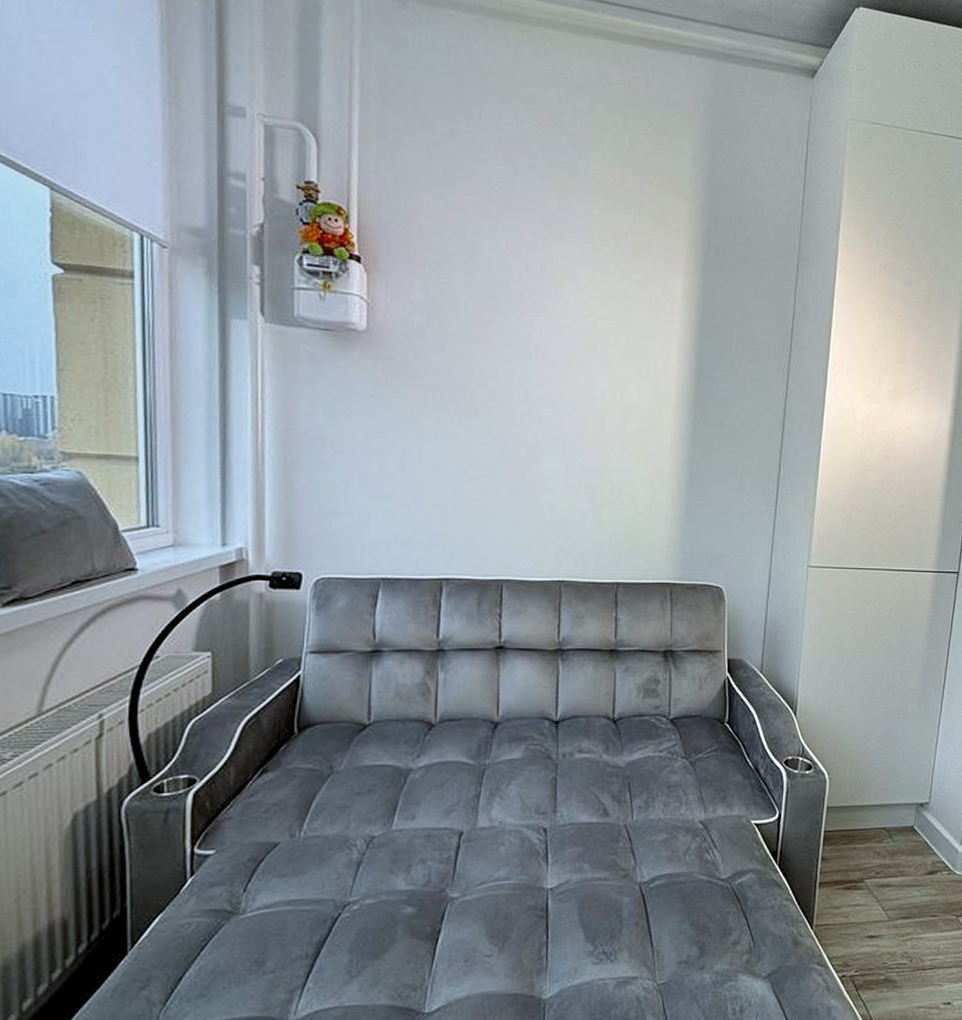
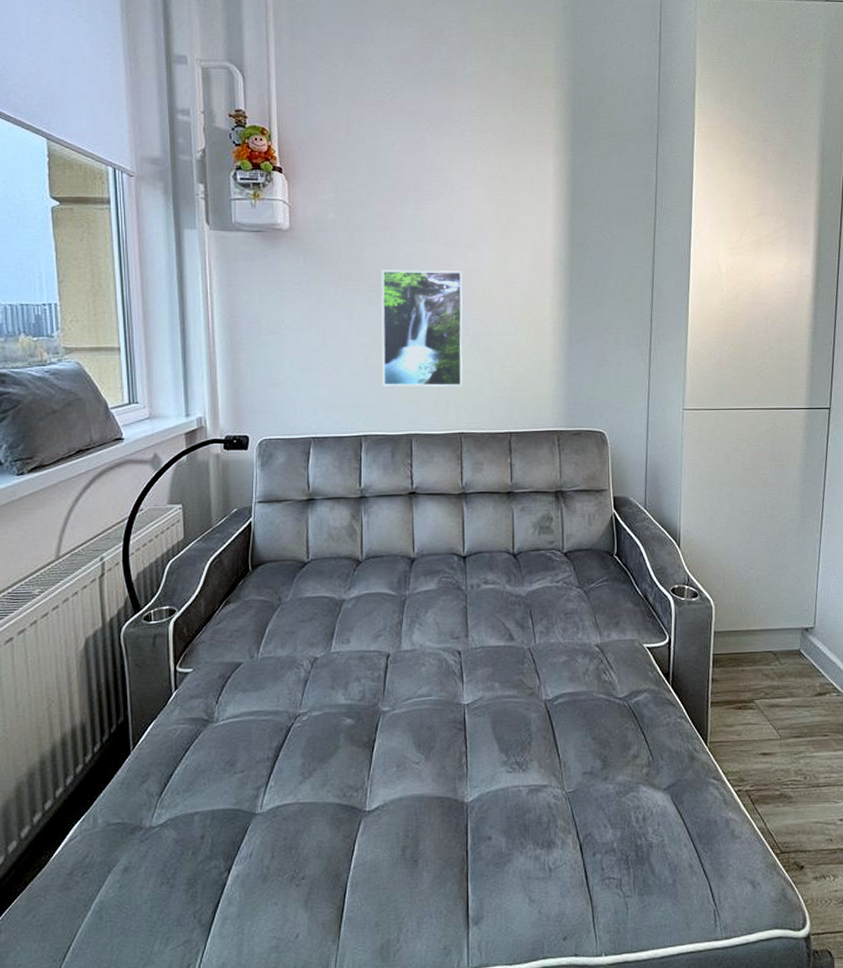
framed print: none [471,387,572,528] -> present [381,269,463,387]

